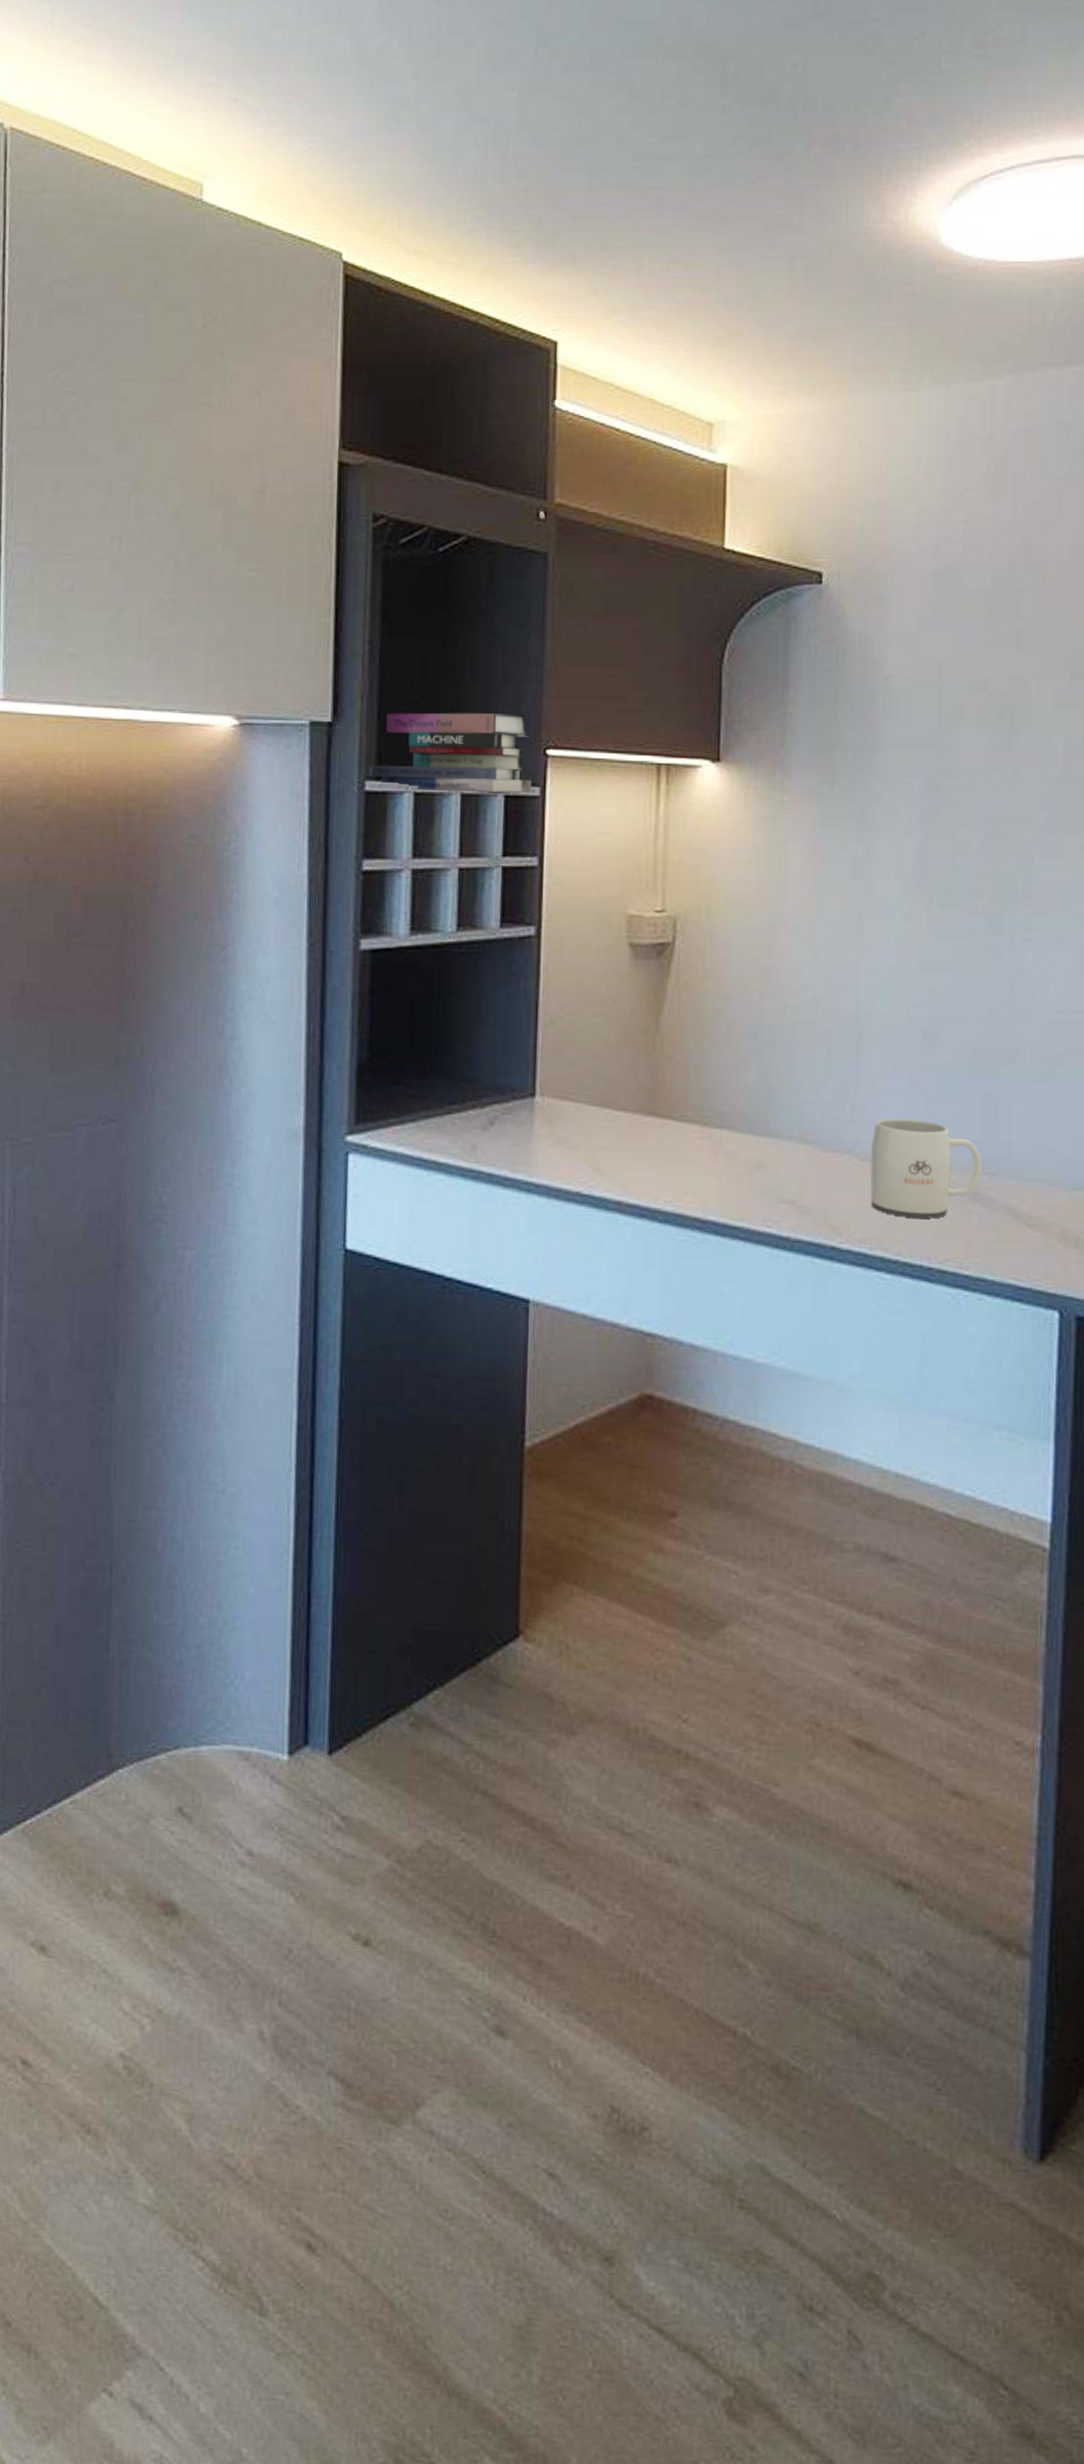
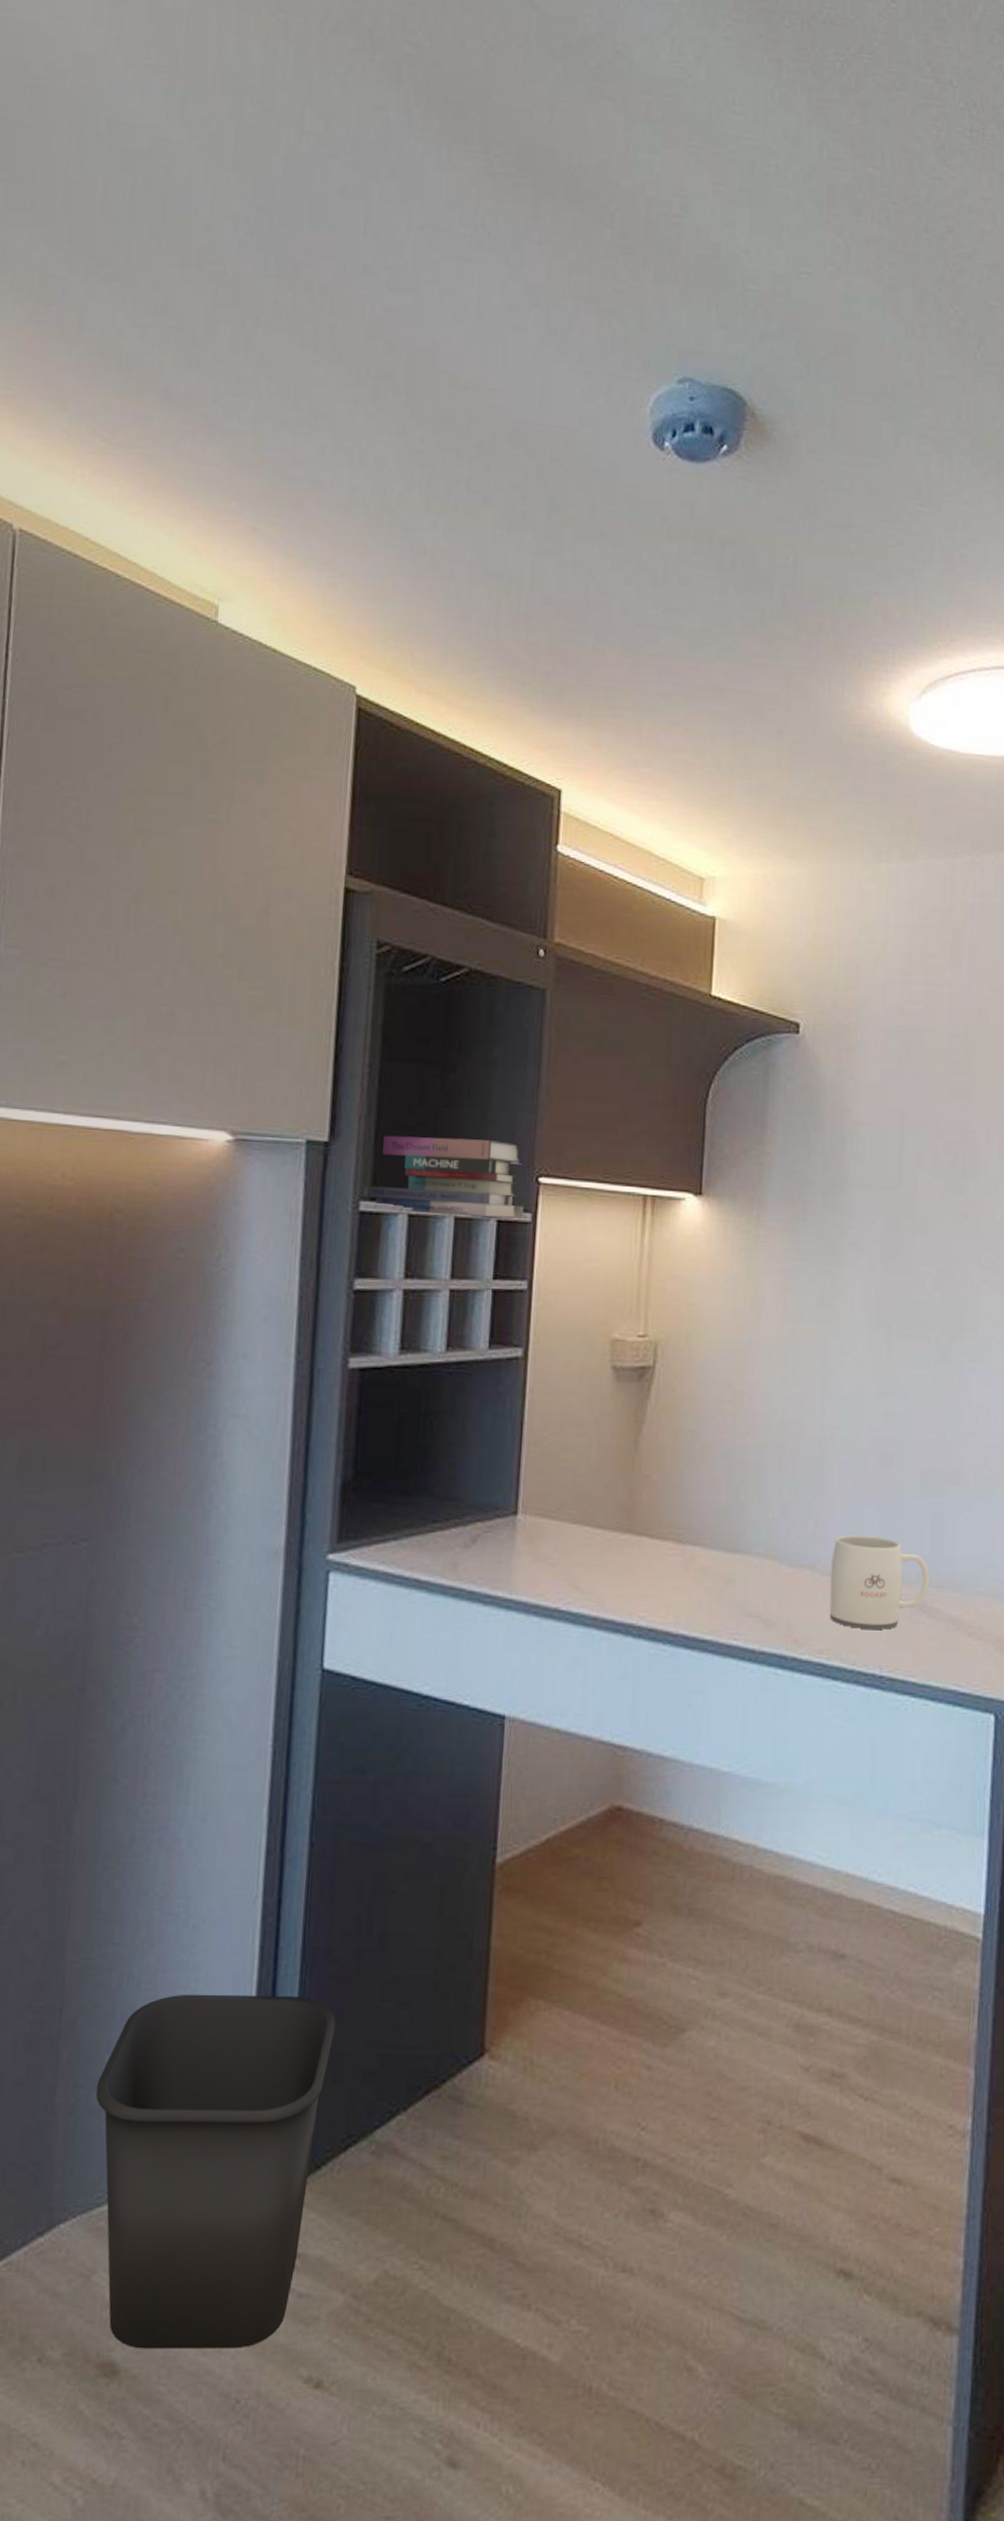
waste bin: none [146,1560,371,1901] -> present [95,1994,336,2349]

